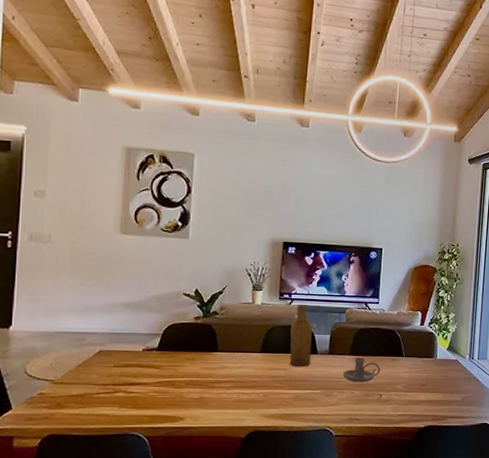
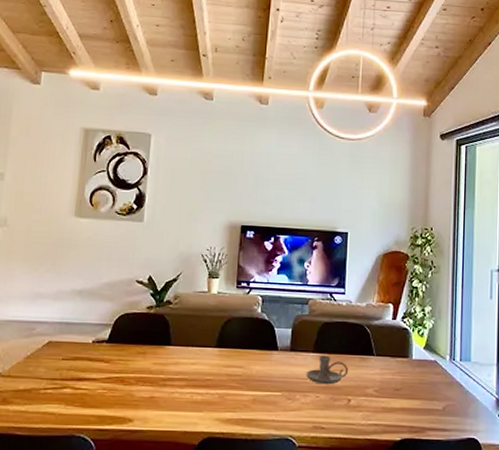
vase: present [289,305,312,367] -> none [247,294,272,365]

